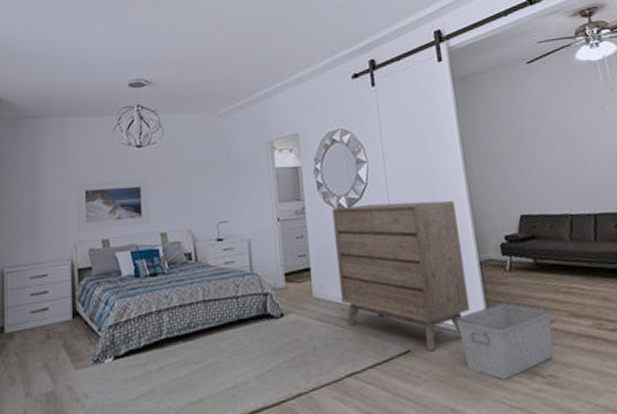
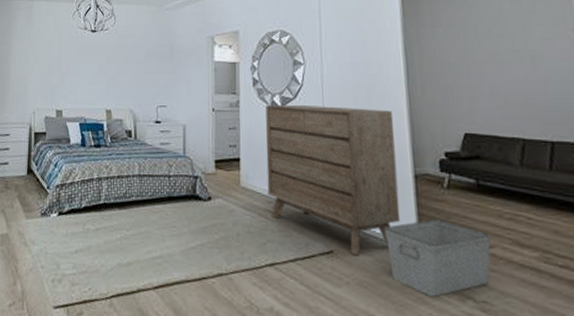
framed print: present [77,179,150,231] -> none [37,59,99,101]

